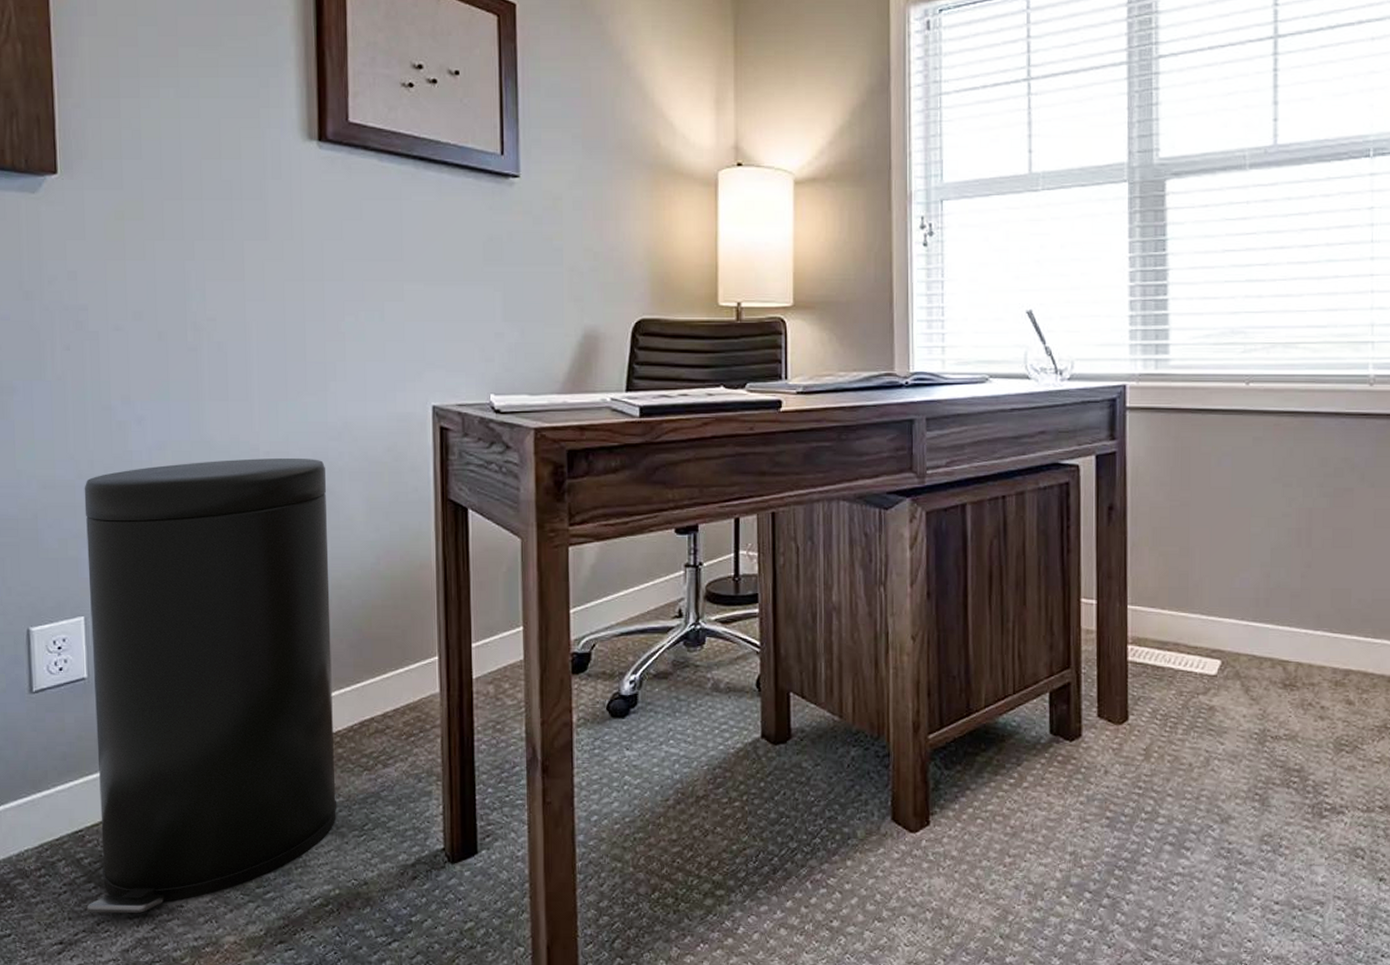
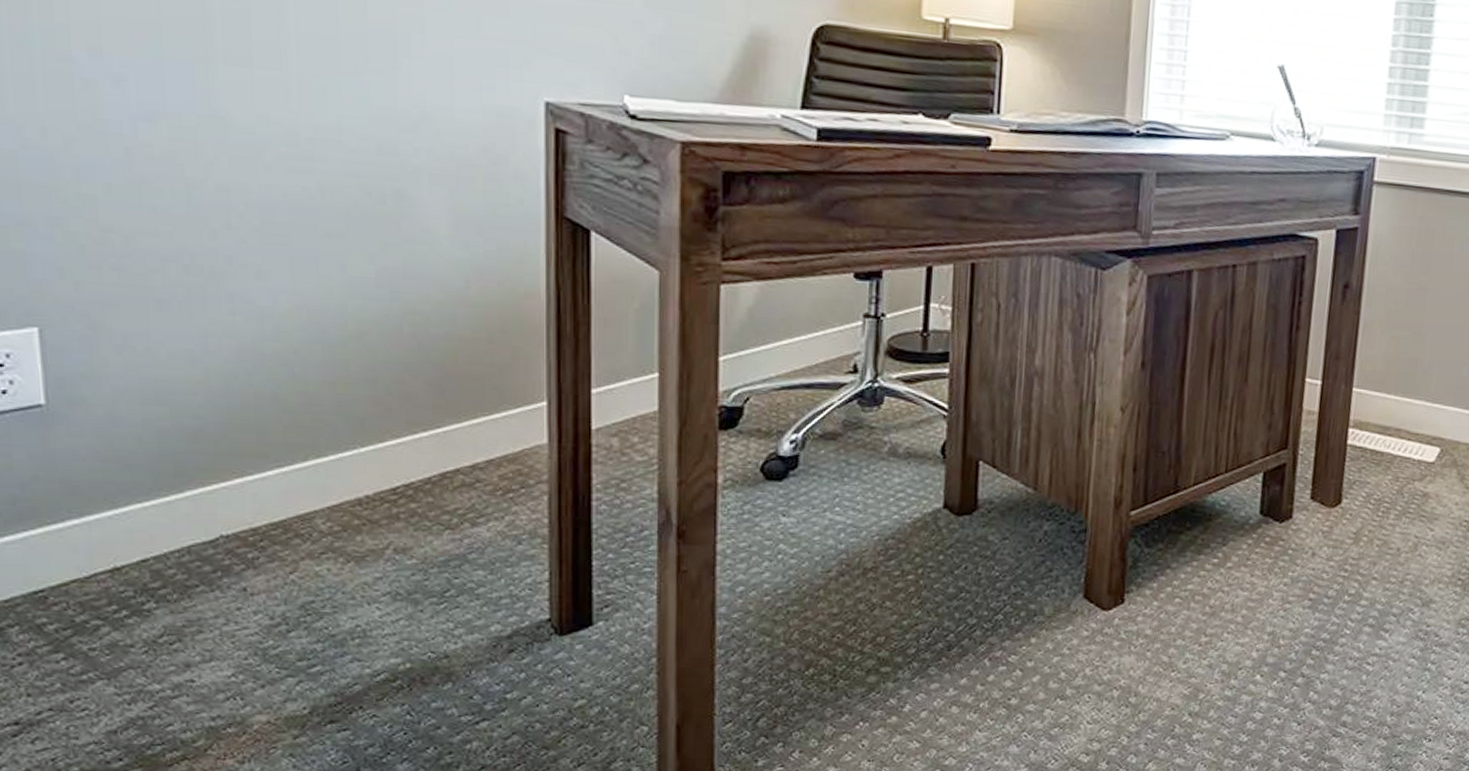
pedal bin: present [84,458,337,914] -> none [32,142,409,689]

